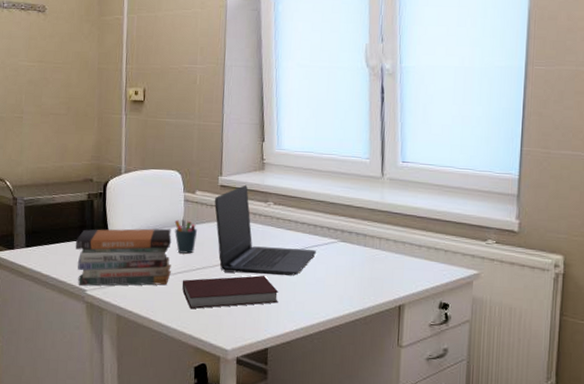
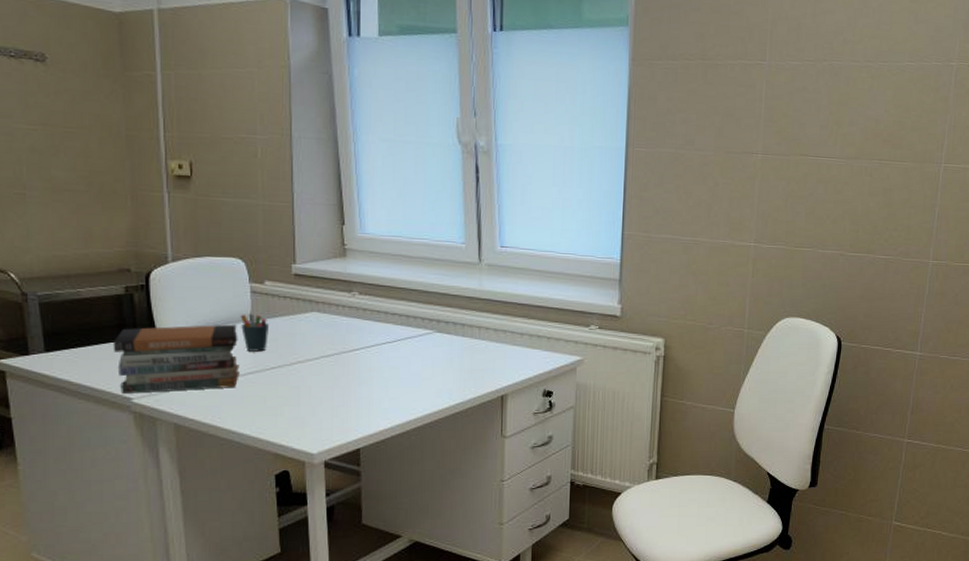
notebook: present [182,275,279,309] -> none [254,372,370,413]
laptop: present [214,184,316,277] -> none [287,273,410,372]

